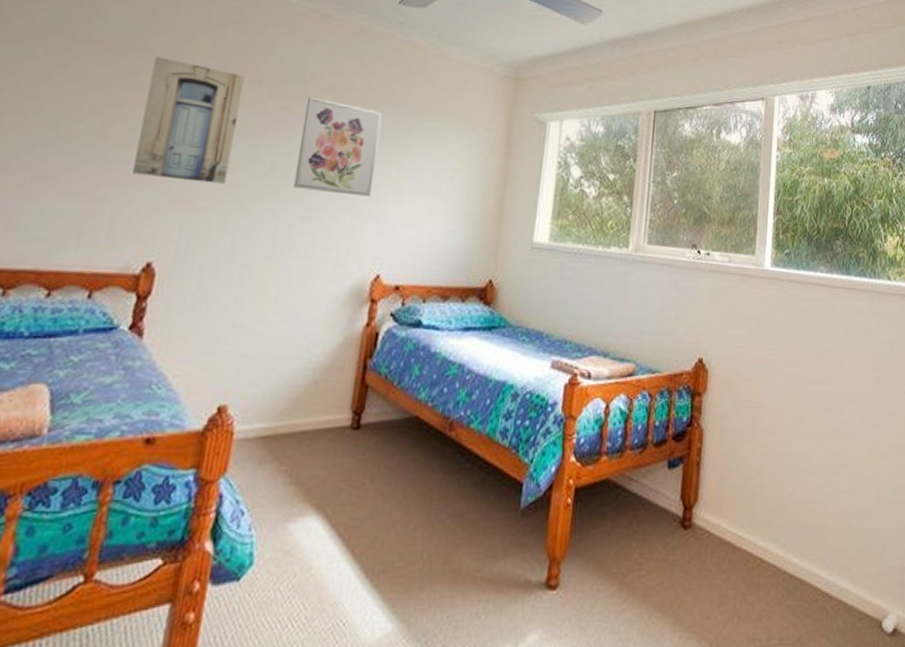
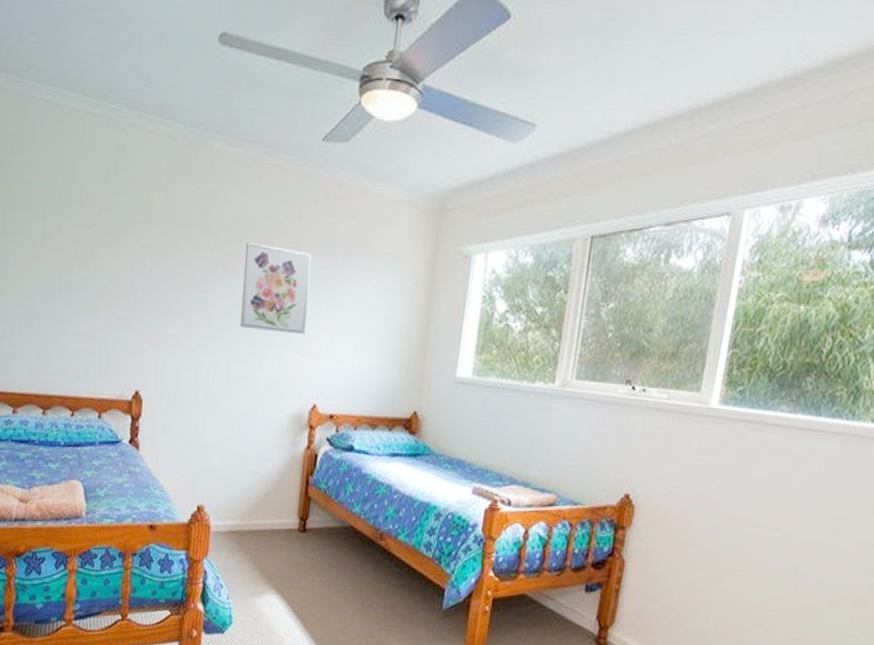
wall art: present [133,56,244,185] -> none [117,213,193,326]

